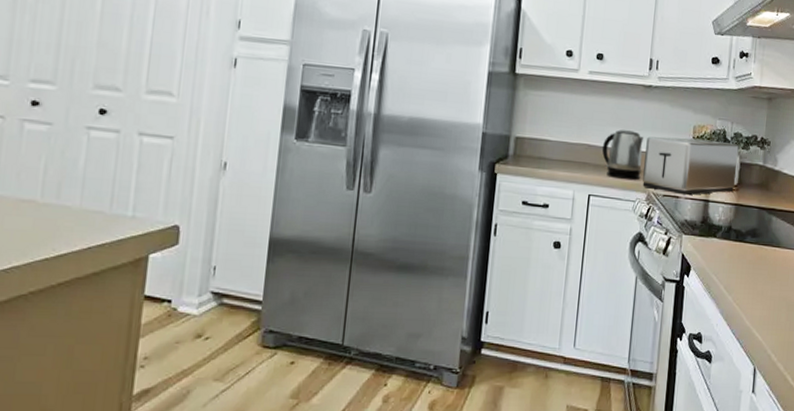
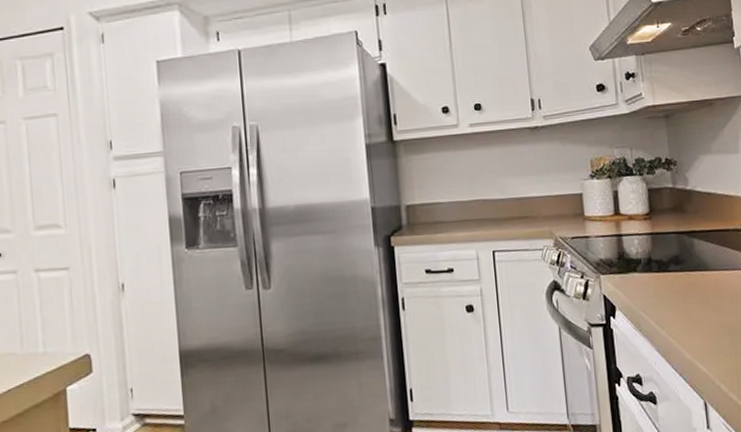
kettle: present [601,129,643,181] -> none [497,176,544,230]
toaster: present [642,136,739,196] -> none [543,170,647,234]

